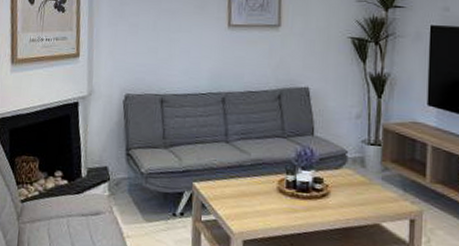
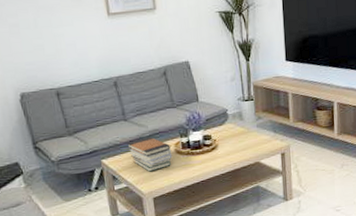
book stack: none [224,166,274,208] -> present [127,136,173,172]

